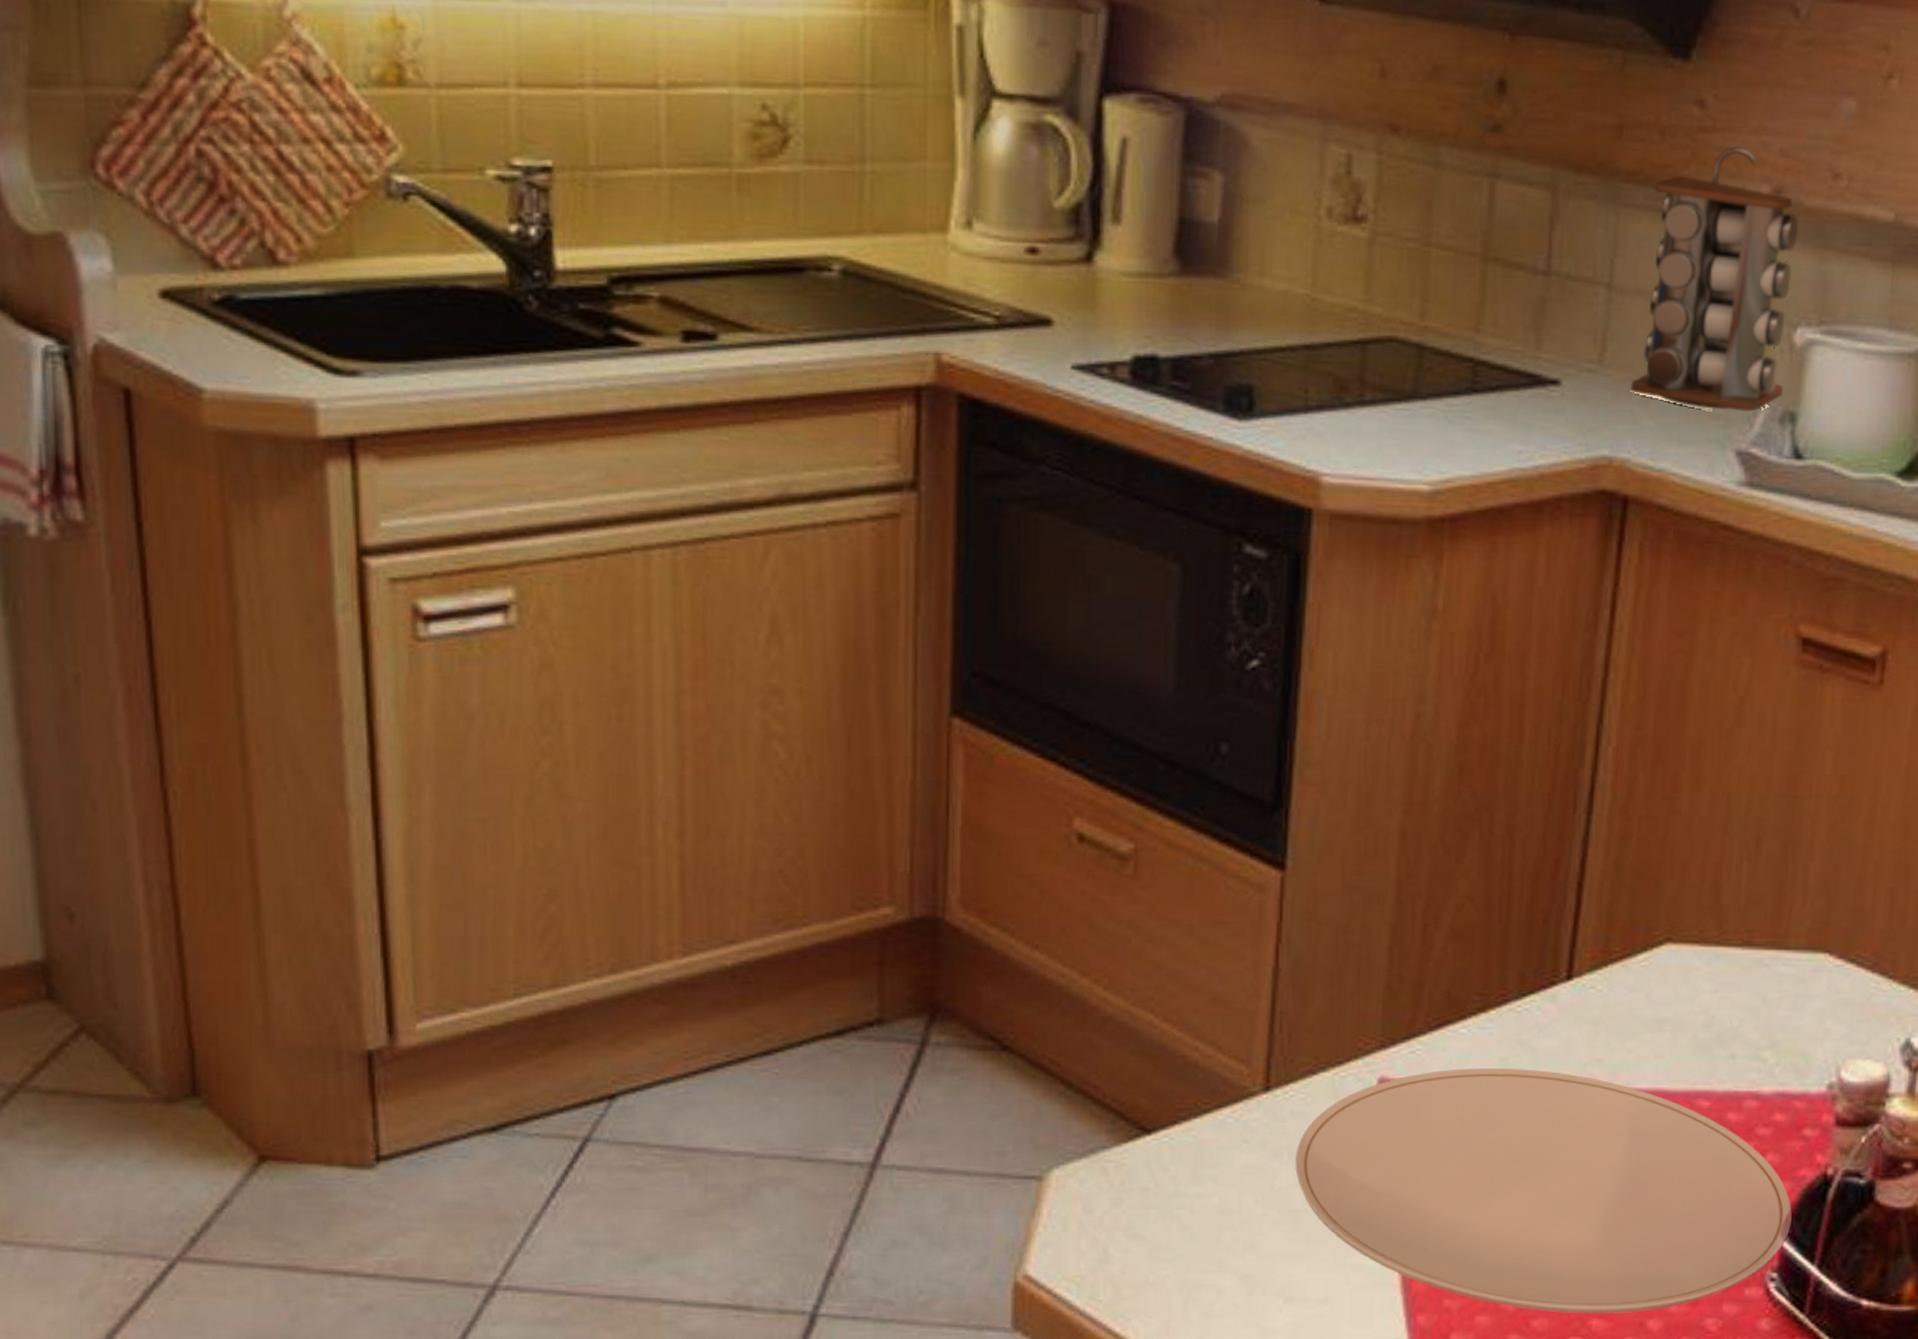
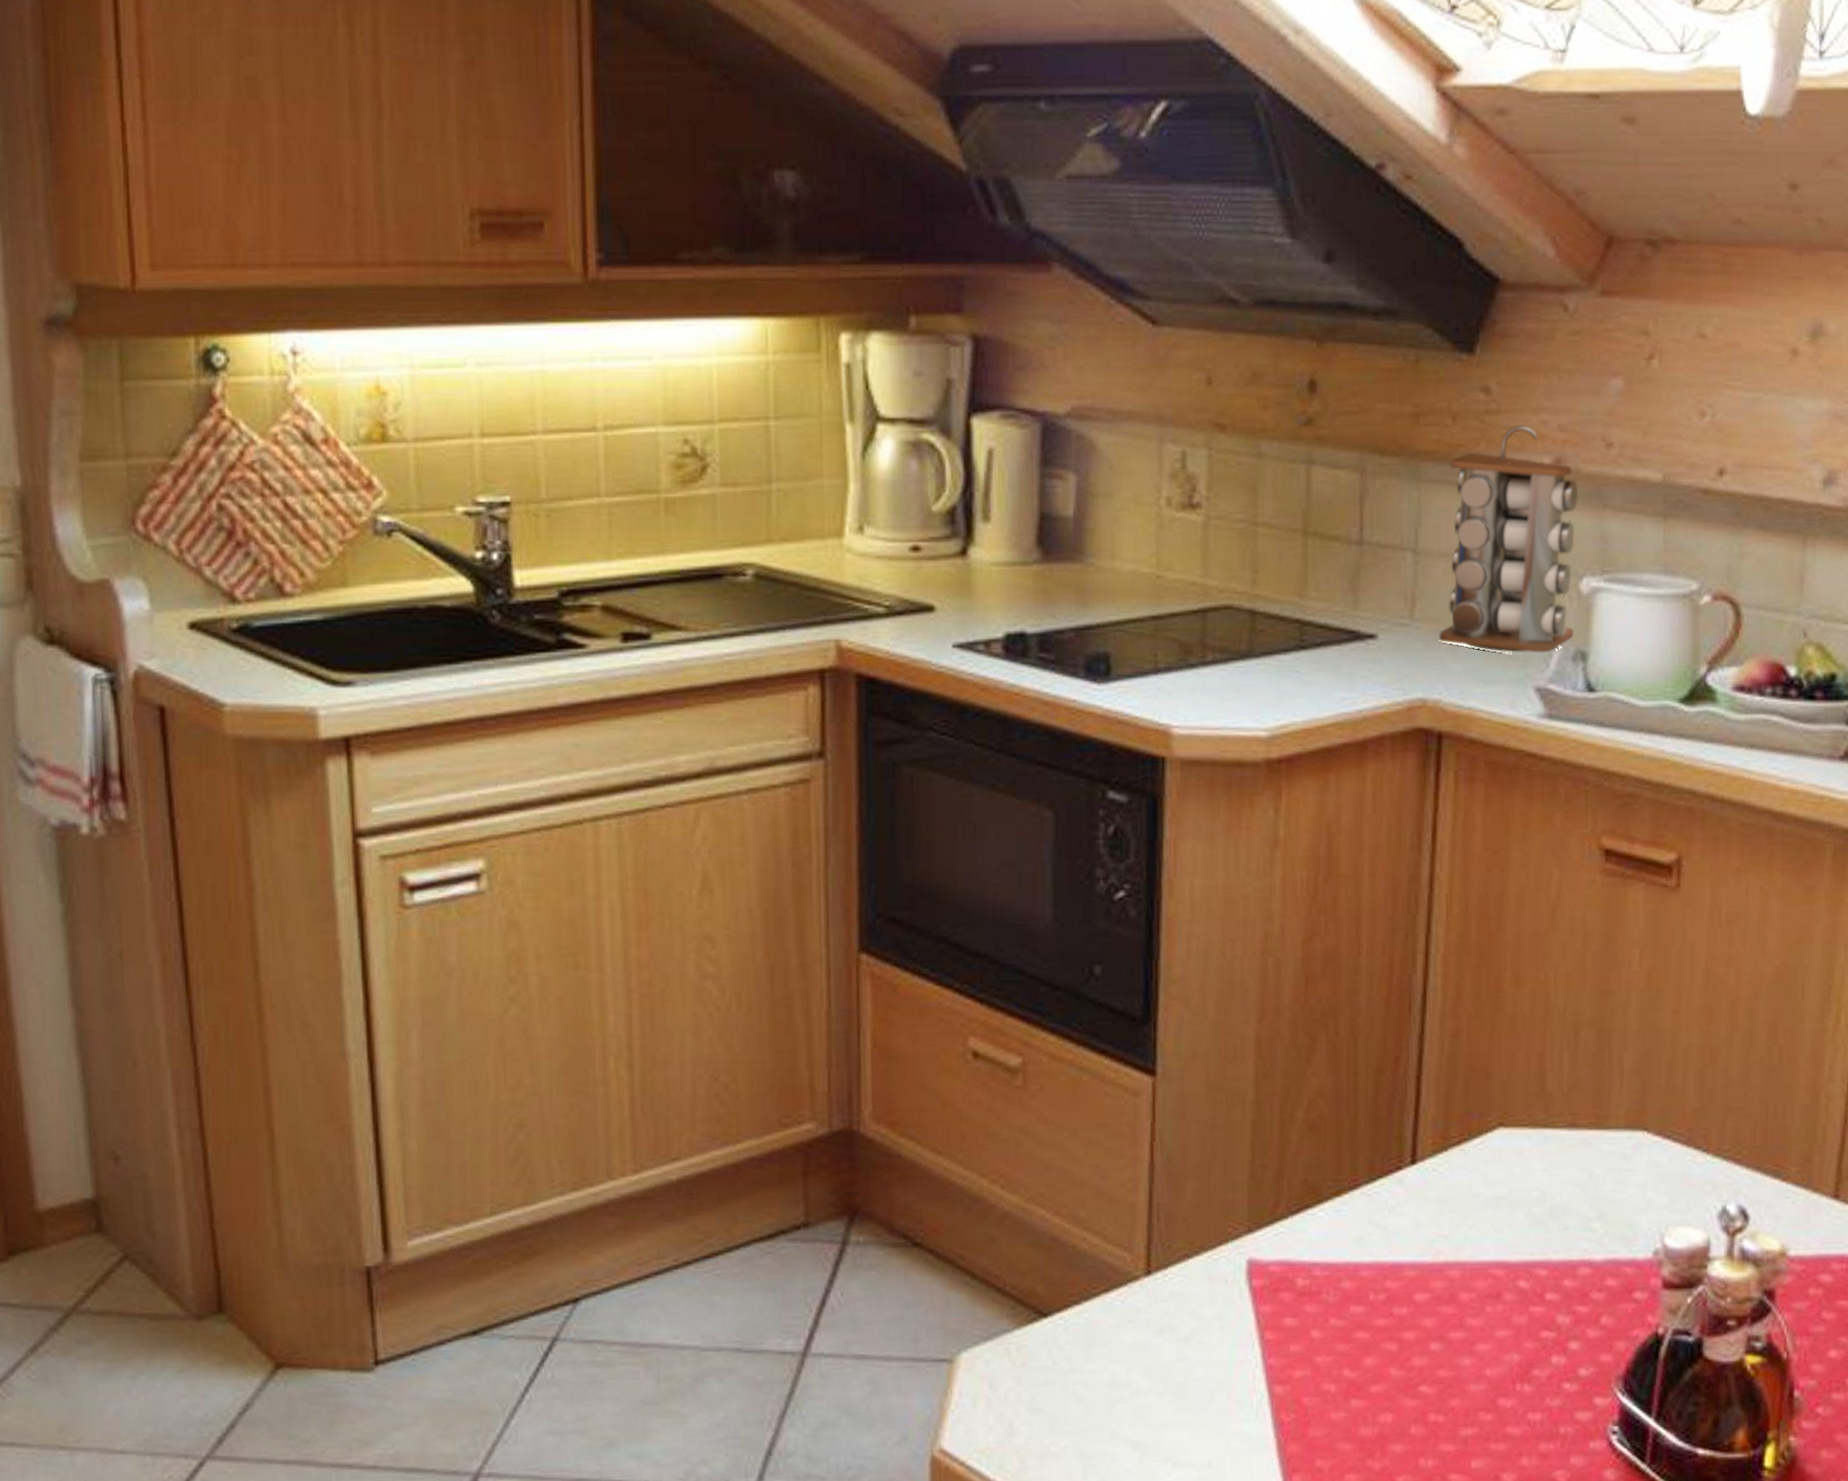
plate: present [1295,1068,1792,1314] -> none [1176,1246,1628,1470]

